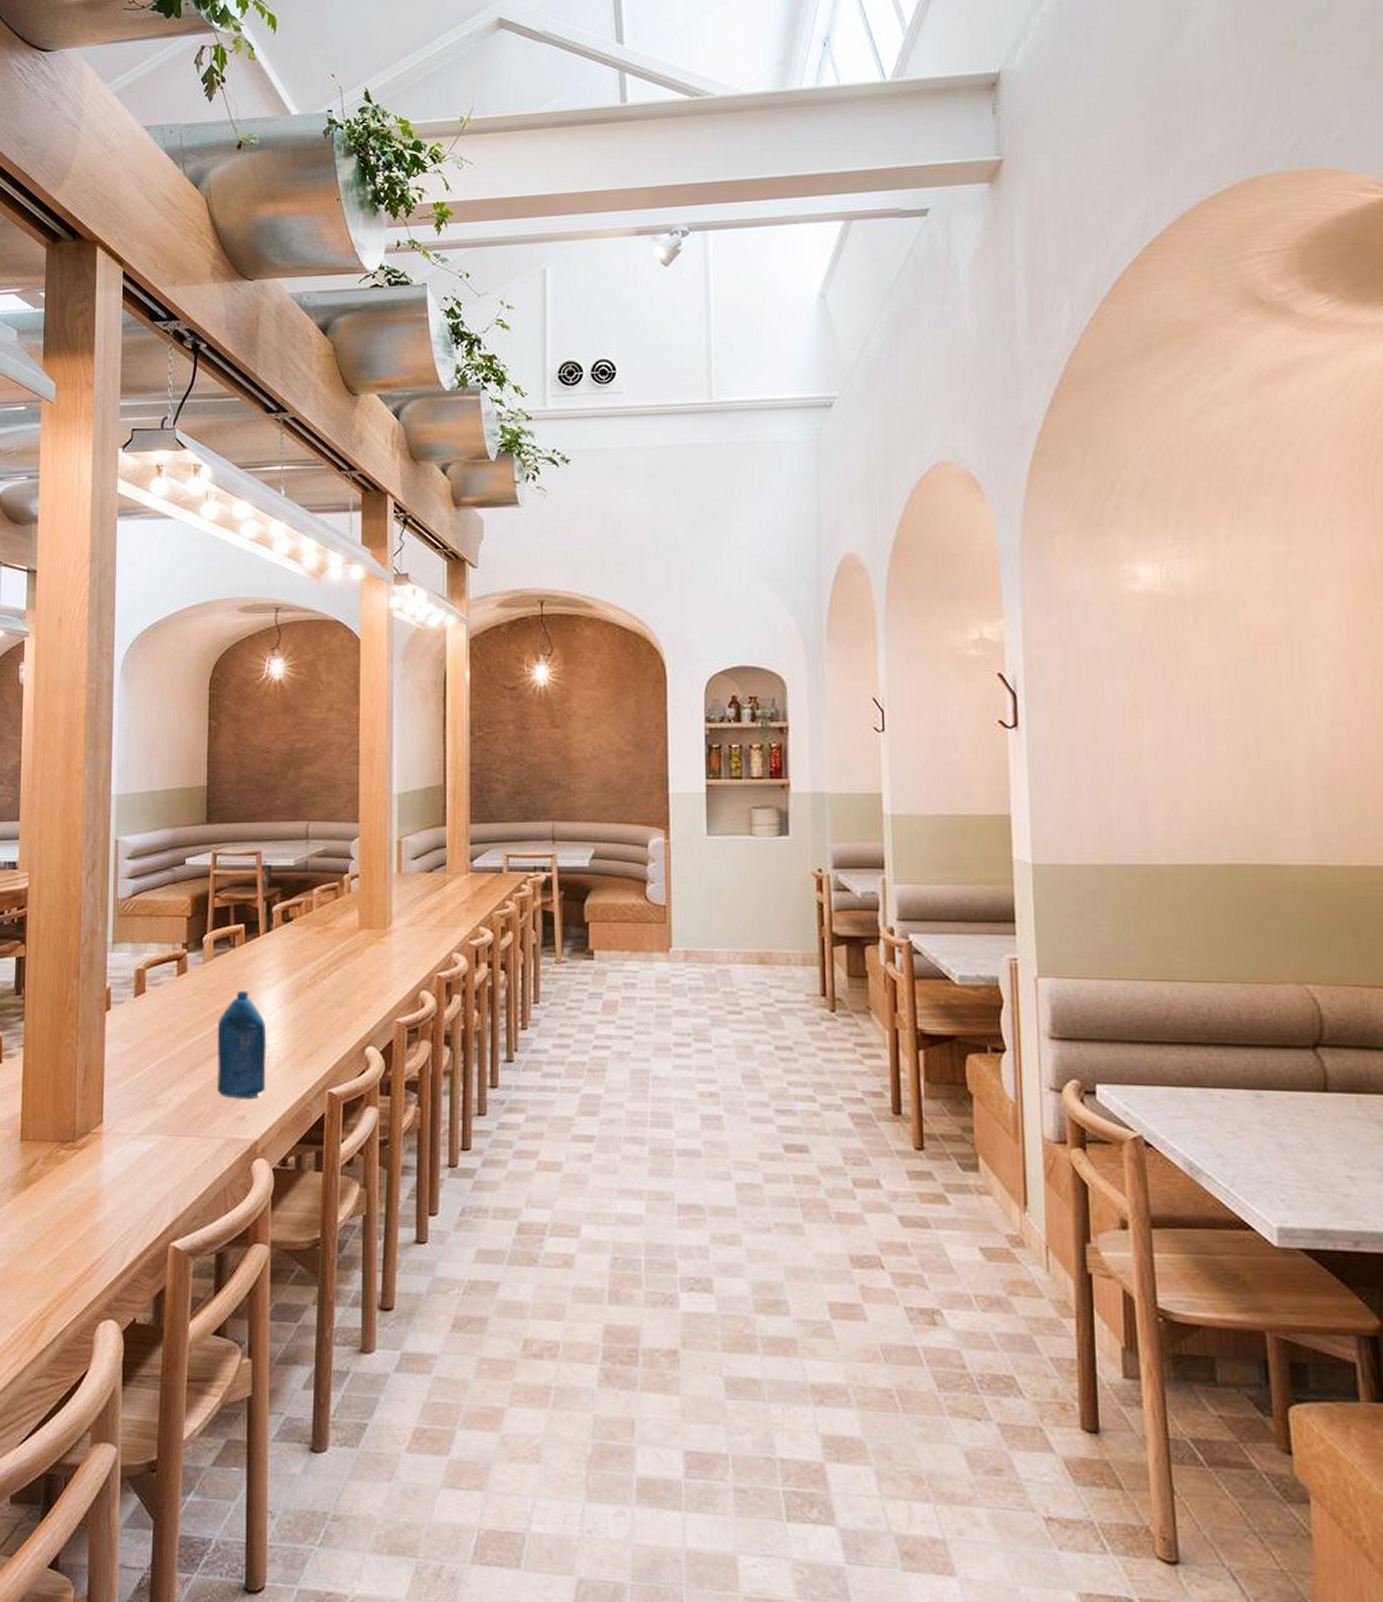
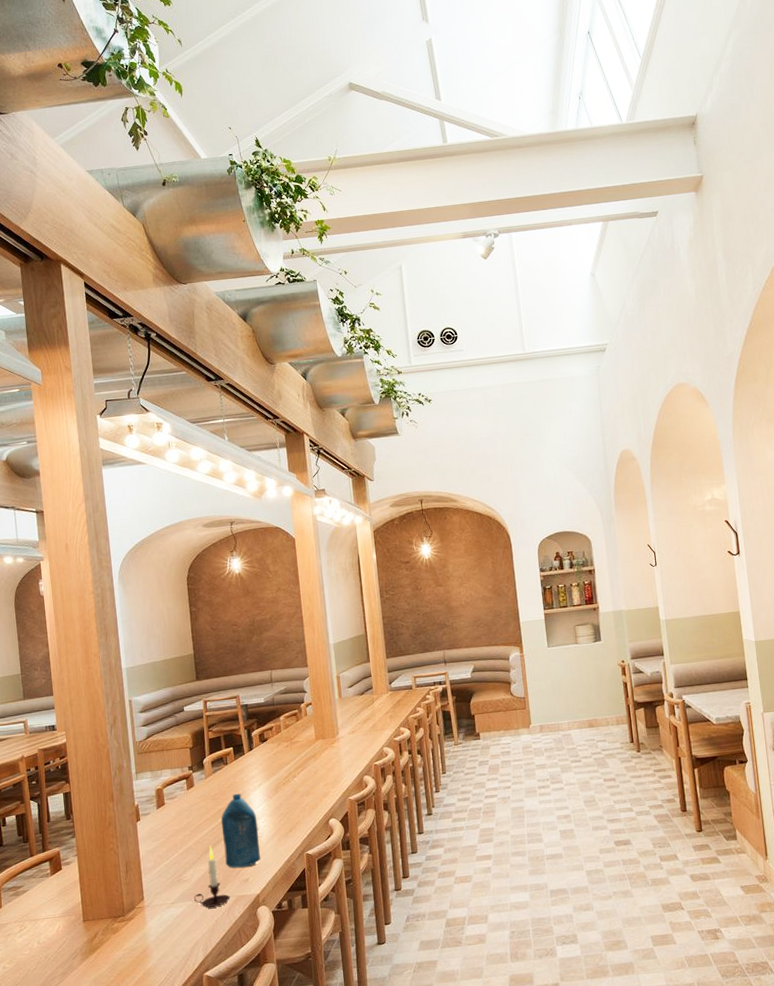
candle: none [168,1059,218,1149] -> present [193,845,230,907]

